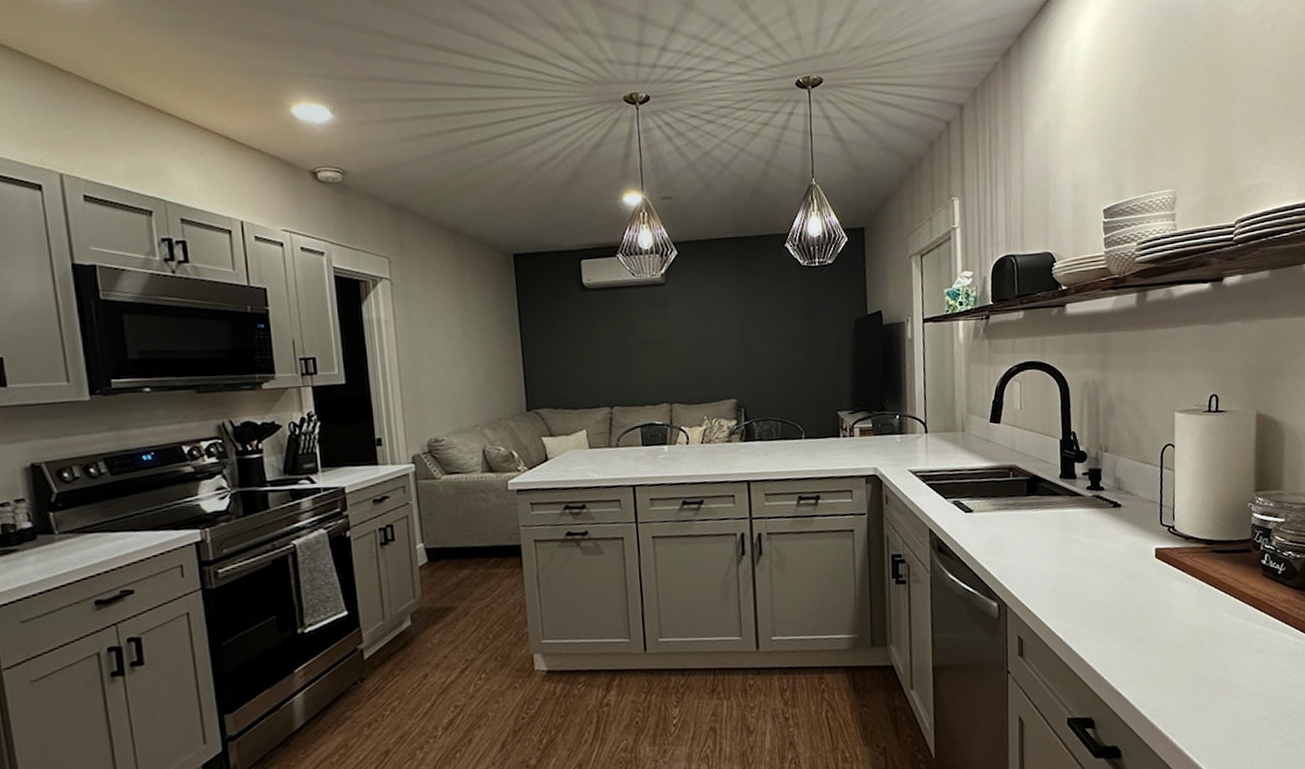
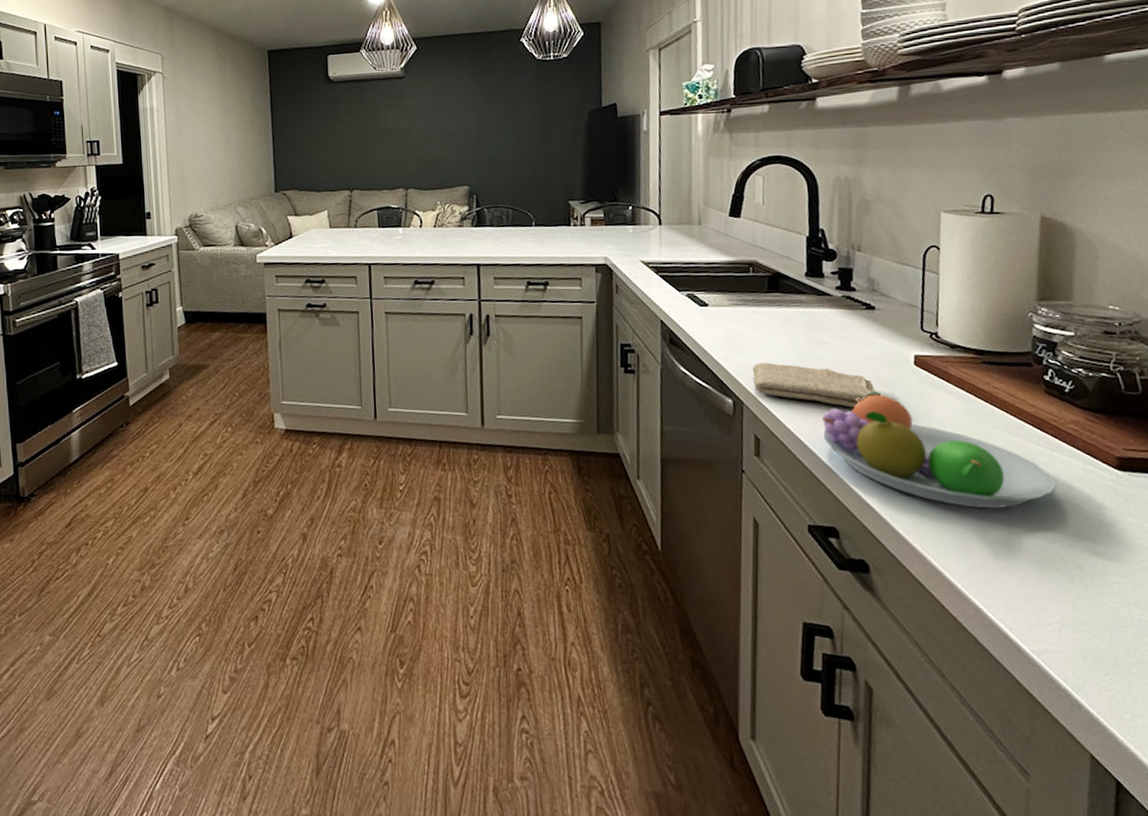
washcloth: none [1014,564,1124,603] -> present [752,362,876,408]
fruit bowl: none [1077,585,1272,687] -> present [821,391,1055,509]

